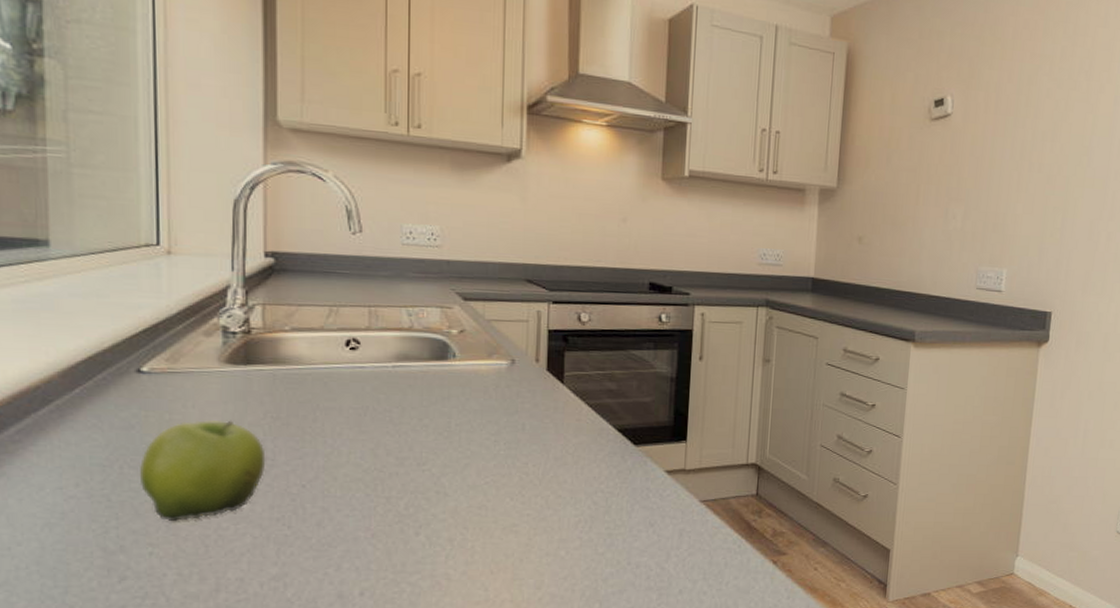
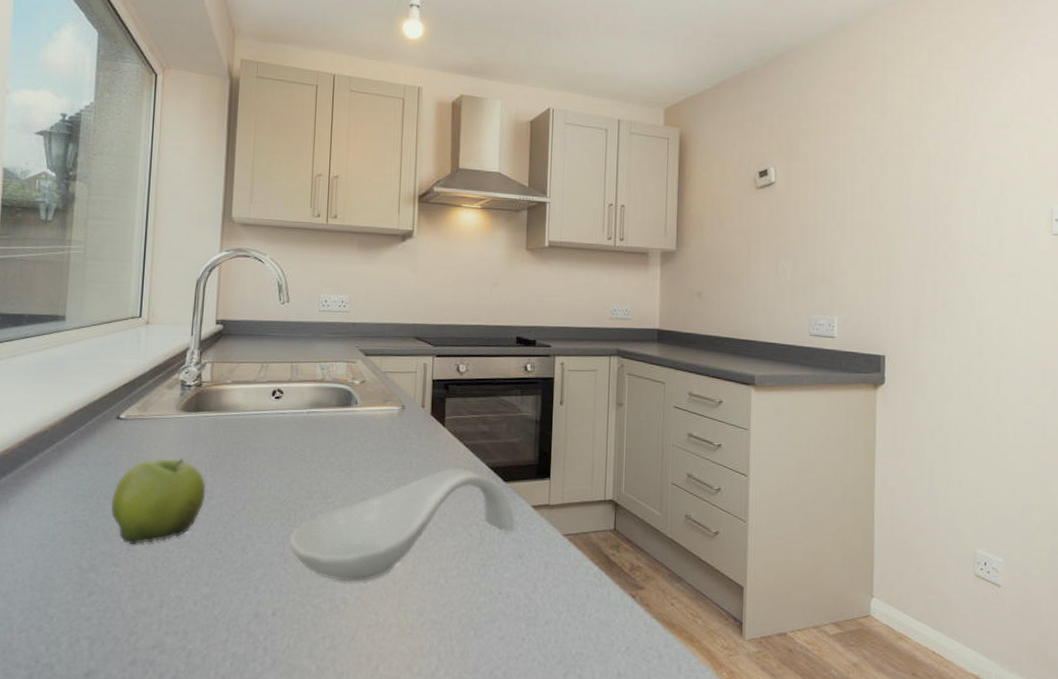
spoon rest: none [375,431,646,556] -> present [288,469,515,582]

